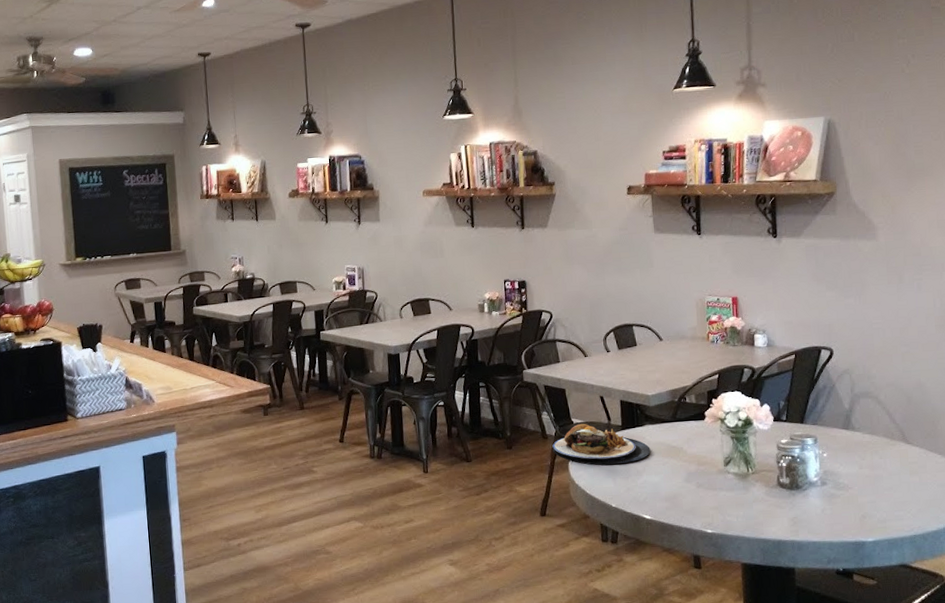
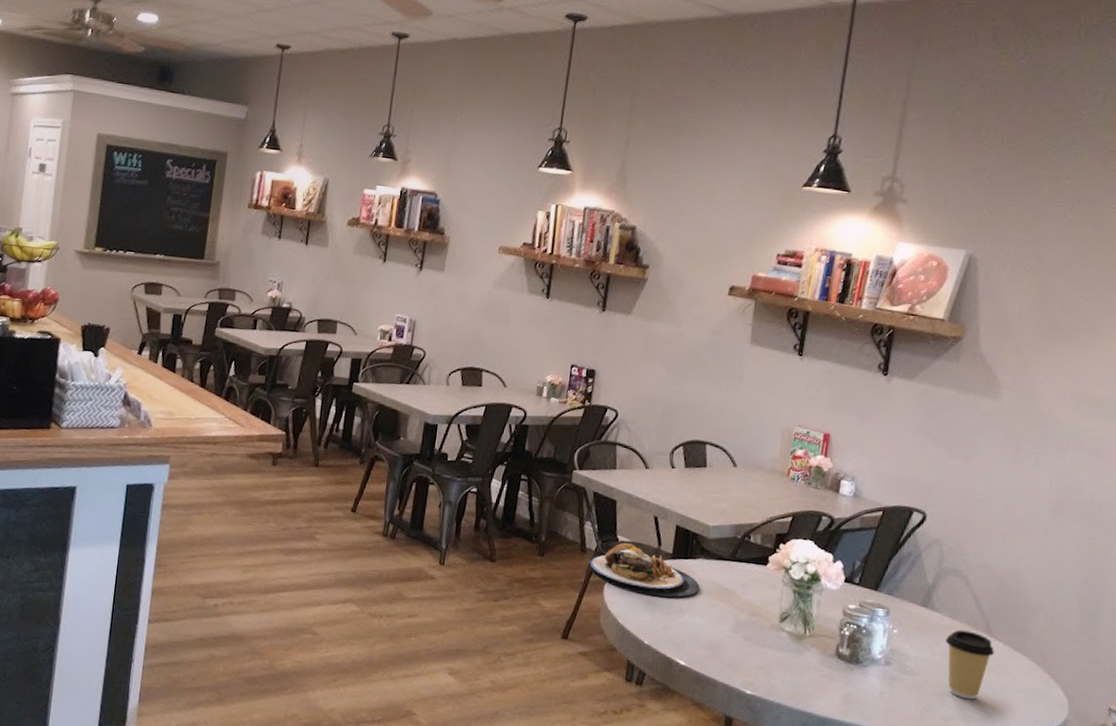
coffee cup: none [869,442,914,502] -> present [945,629,995,700]

